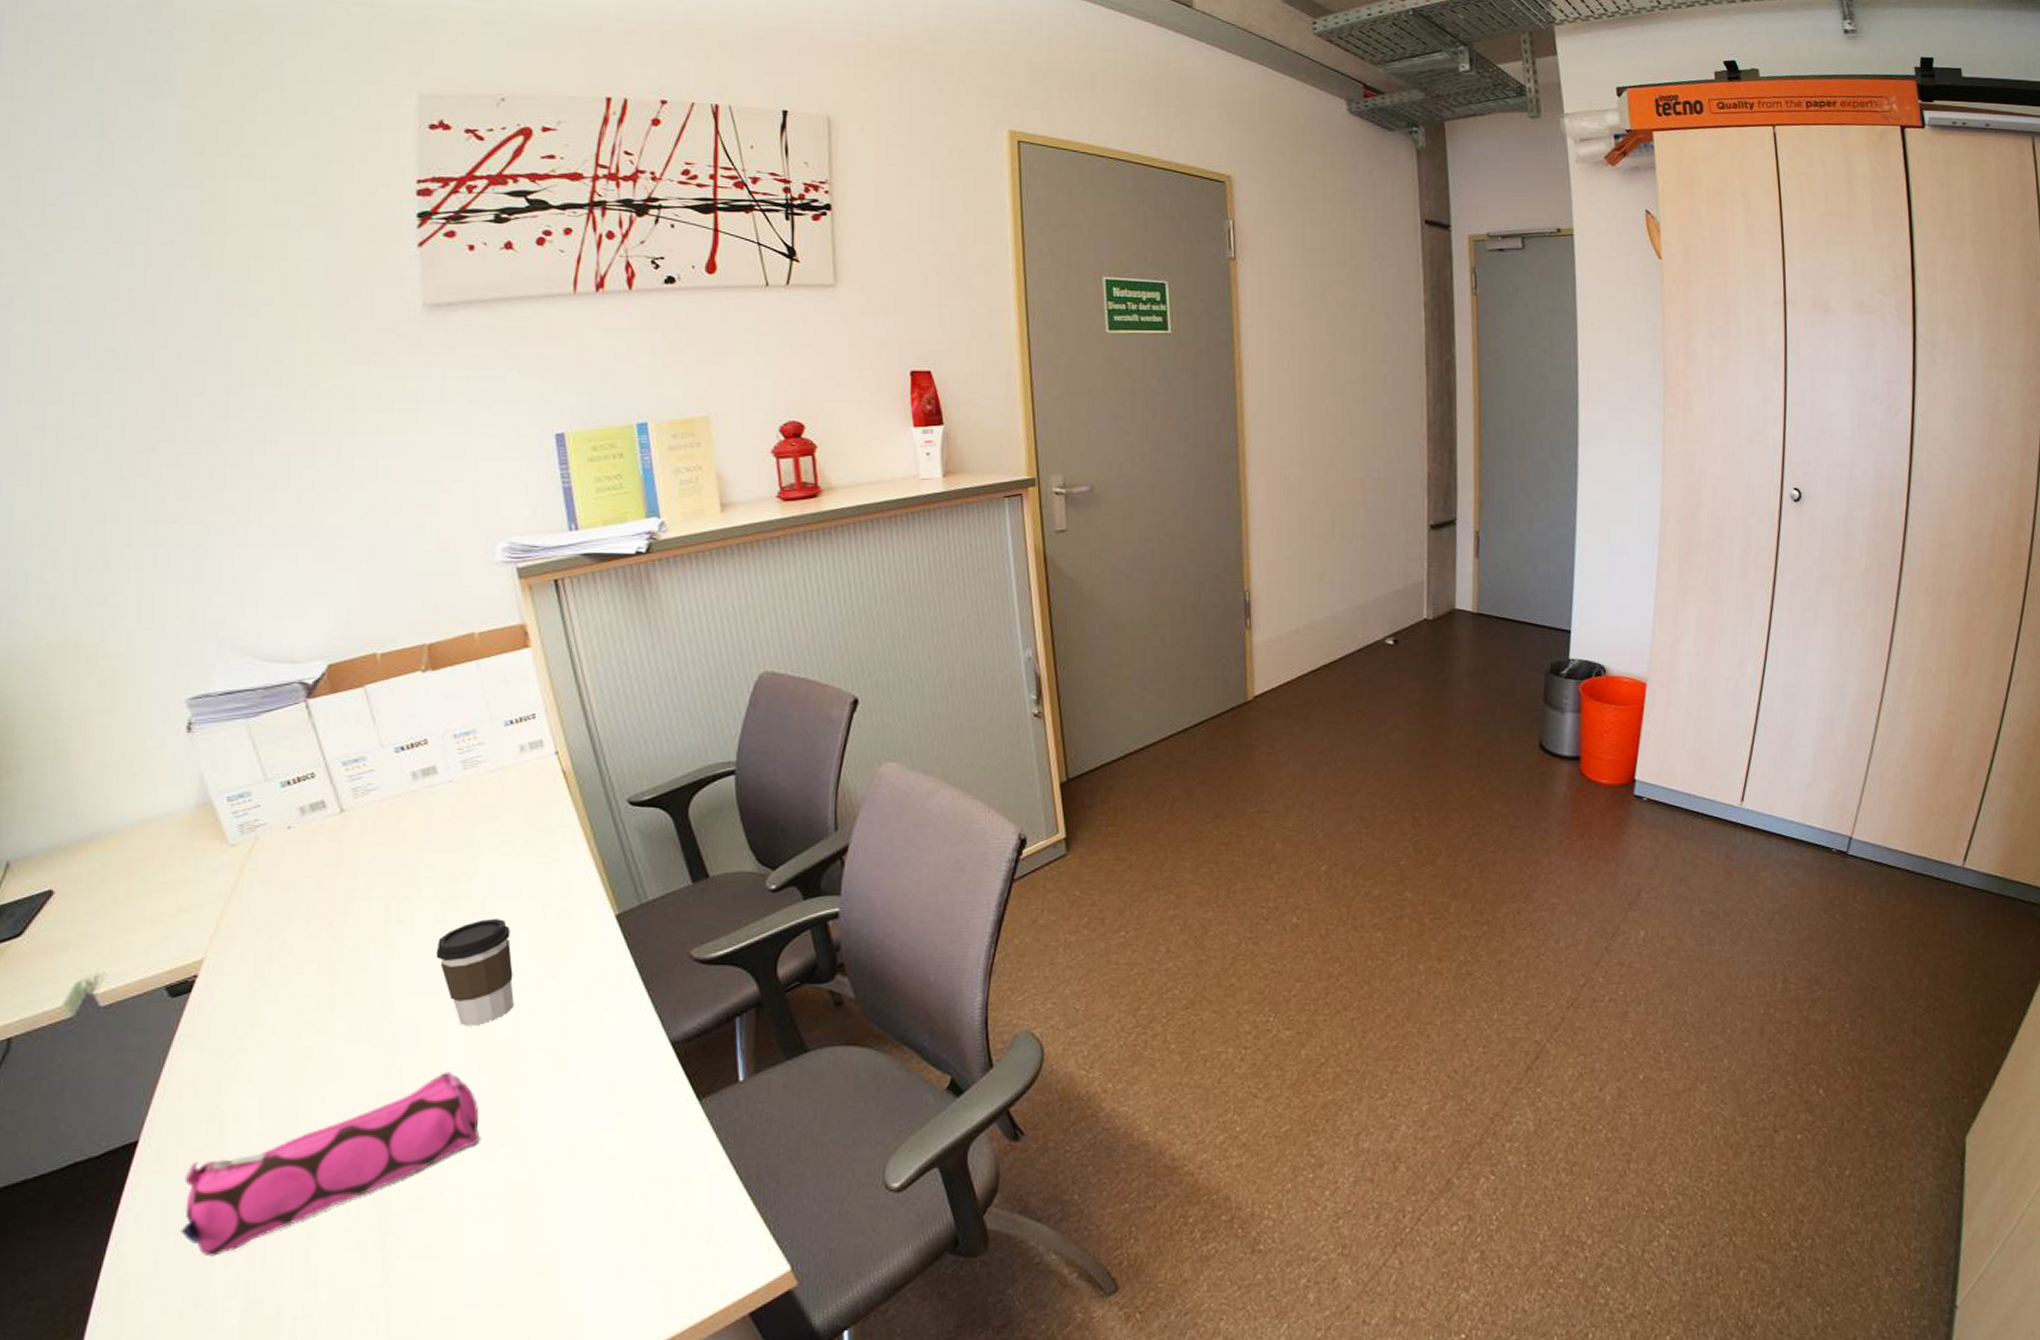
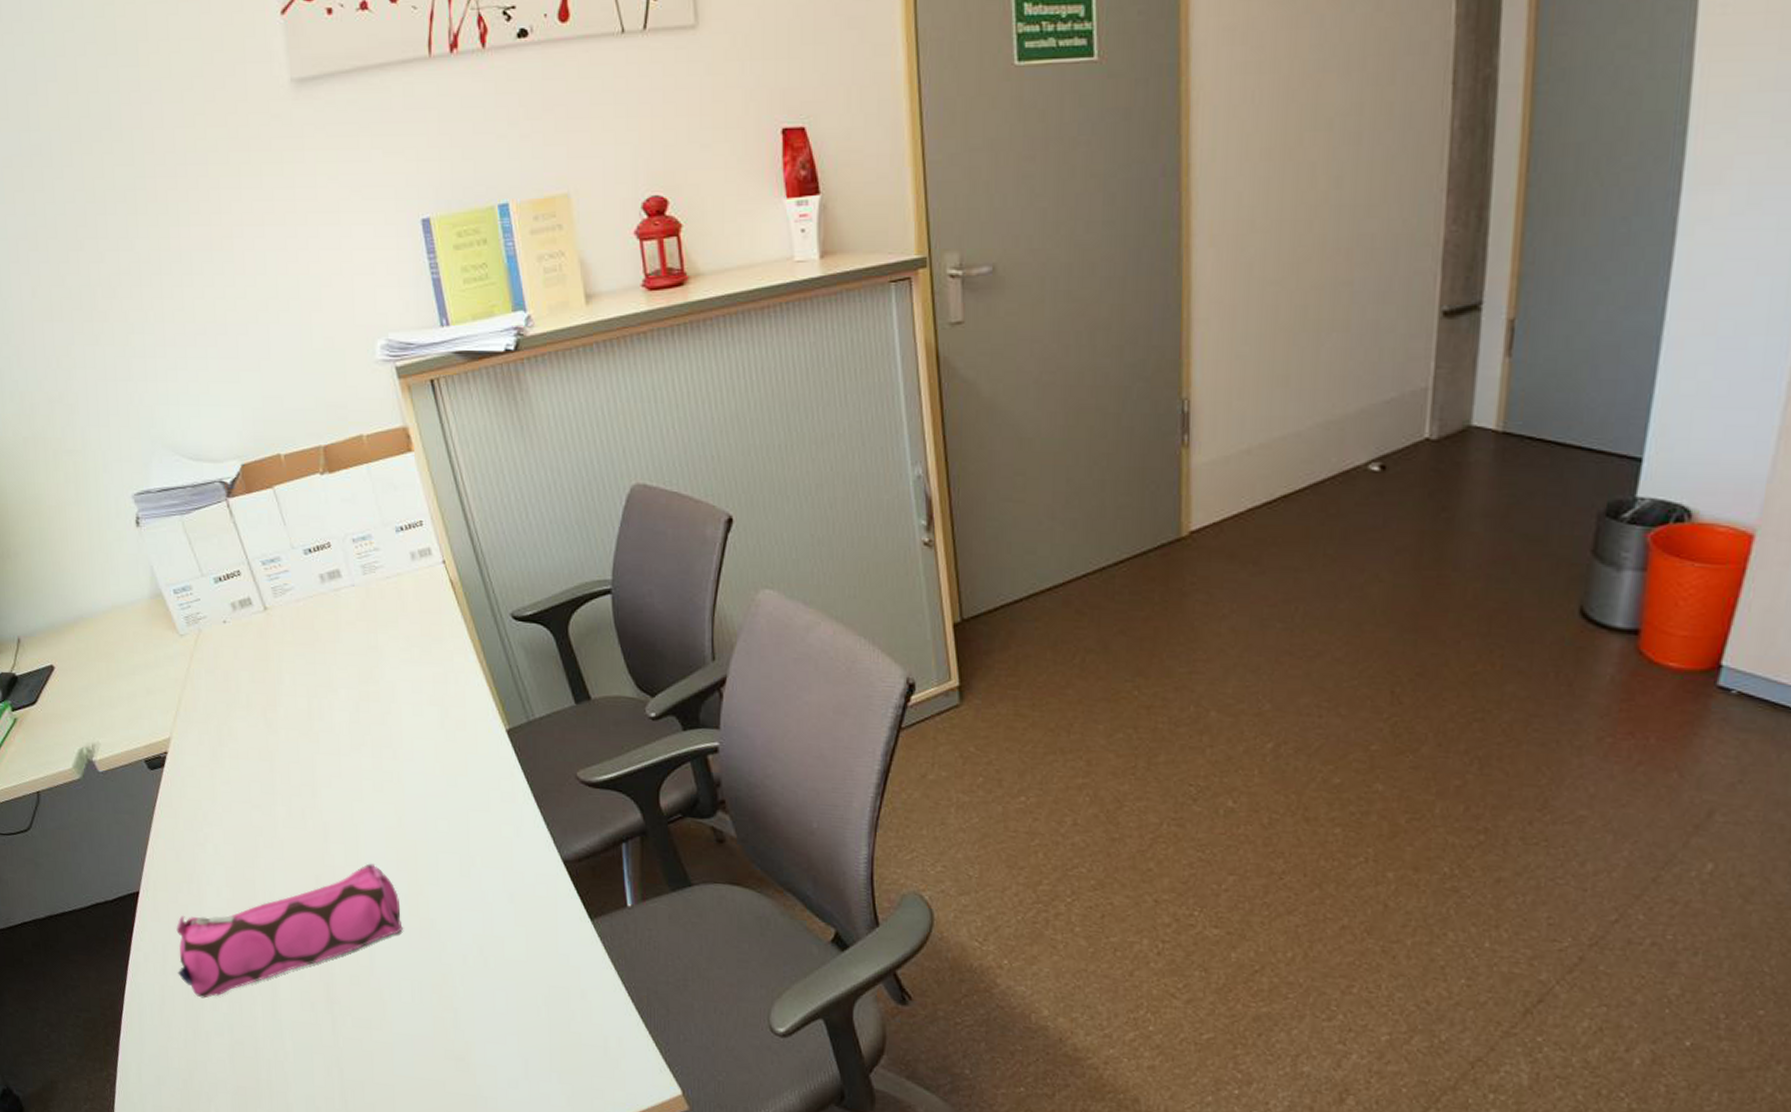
coffee cup: present [436,918,514,1026] -> none [353,723,422,824]

